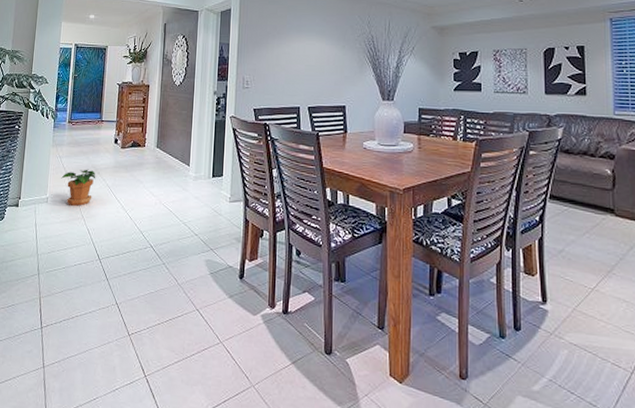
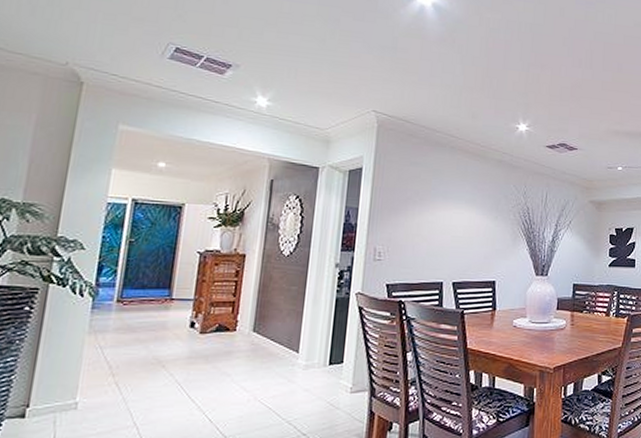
potted plant: present [61,169,96,206] -> none [101,362,159,411]

